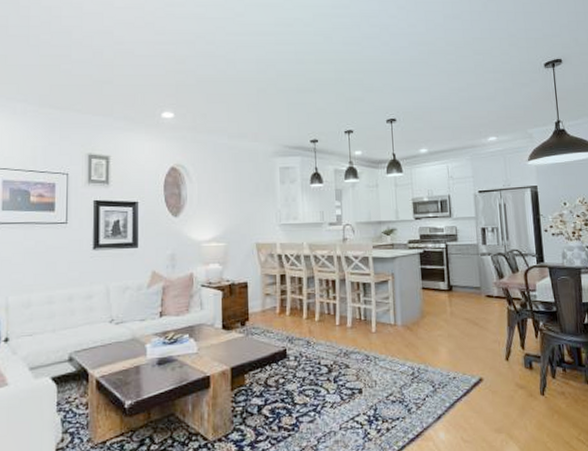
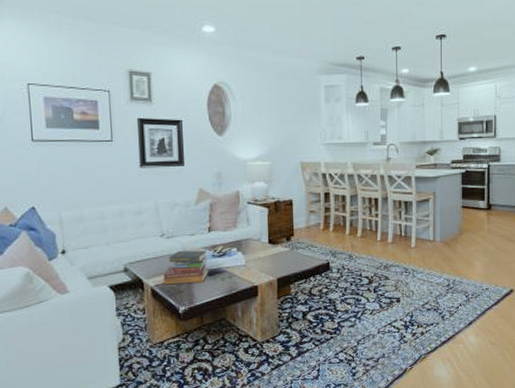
books: none [110,337,159,376] -> present [163,250,209,285]

